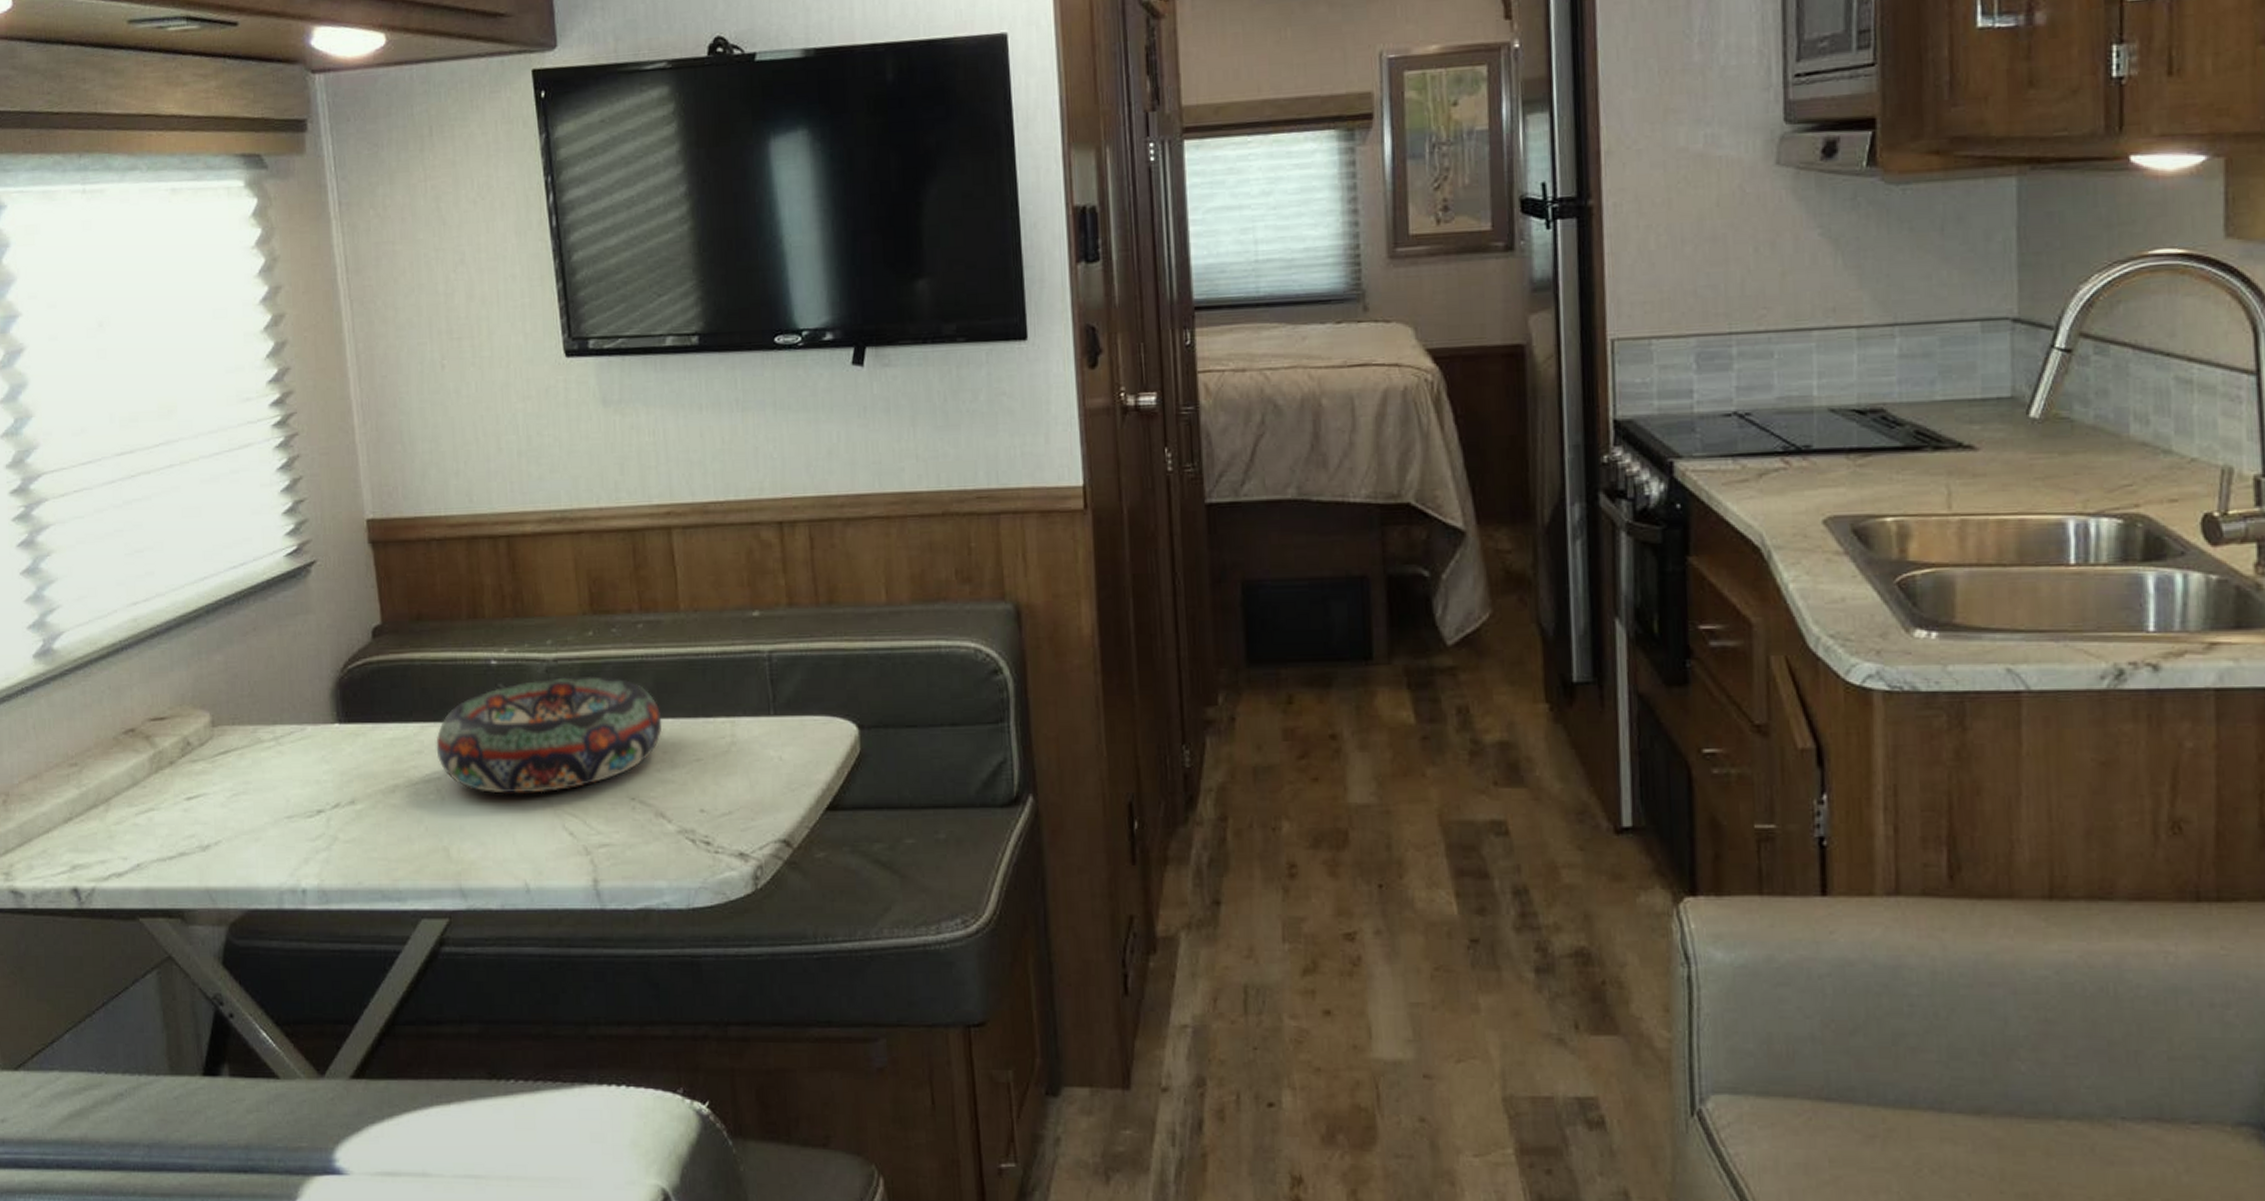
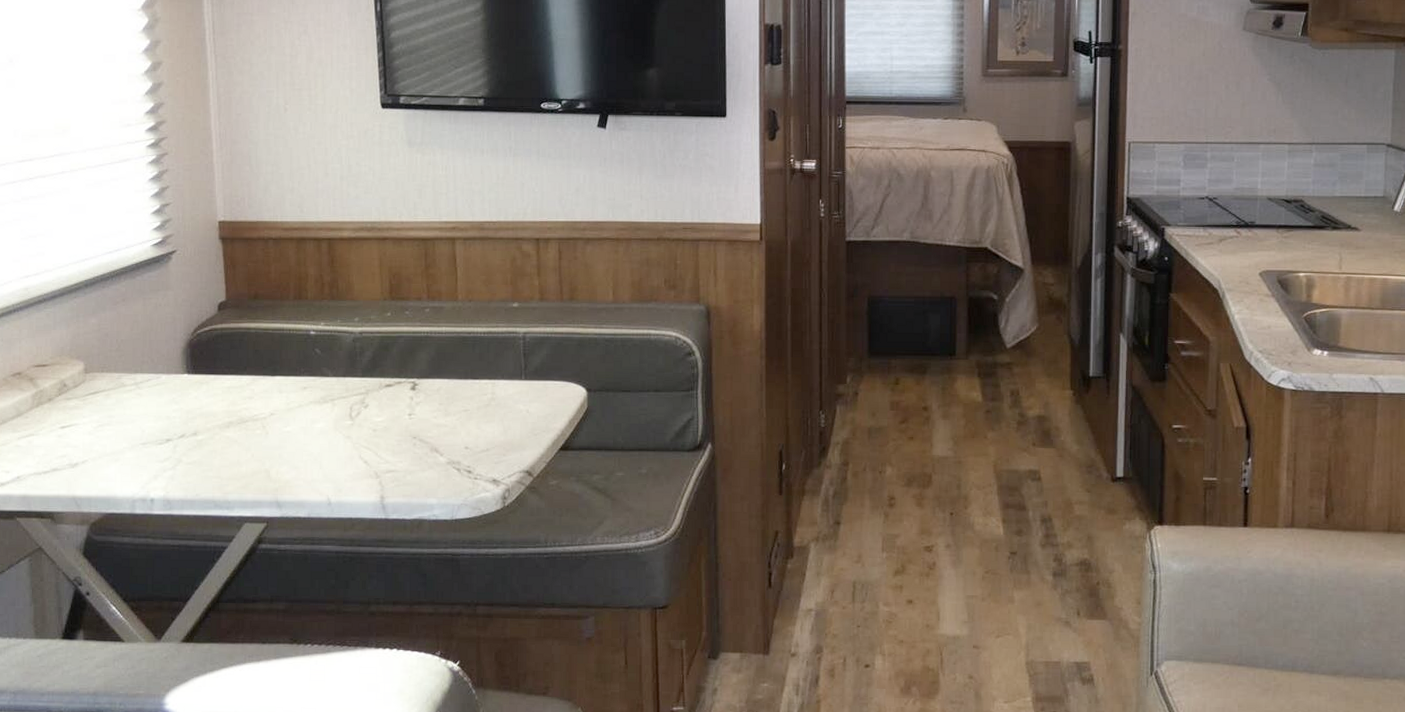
decorative bowl: present [436,675,662,794] -> none [264,345,440,431]

